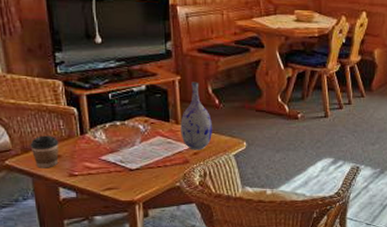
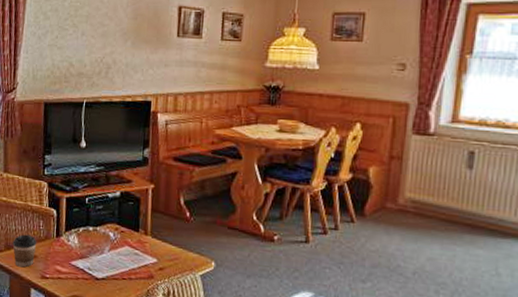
vase: present [180,81,213,150] -> none [148,191,182,266]

